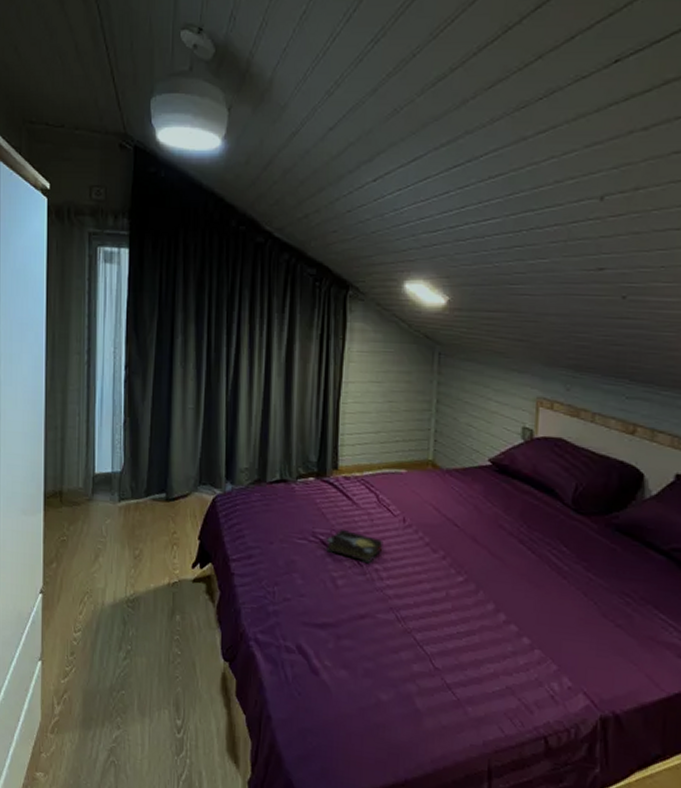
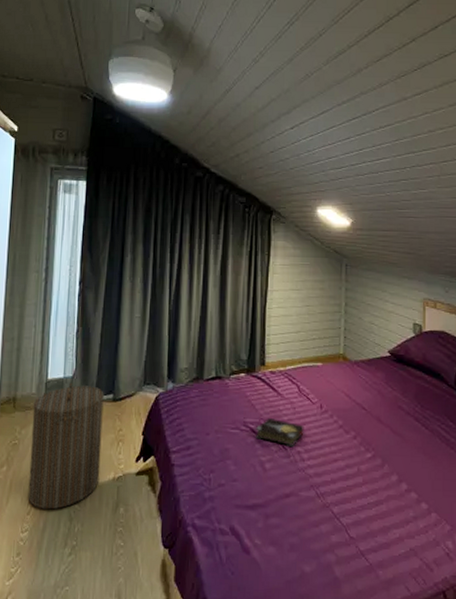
laundry hamper: none [79,478,156,612] -> present [28,382,104,510]

